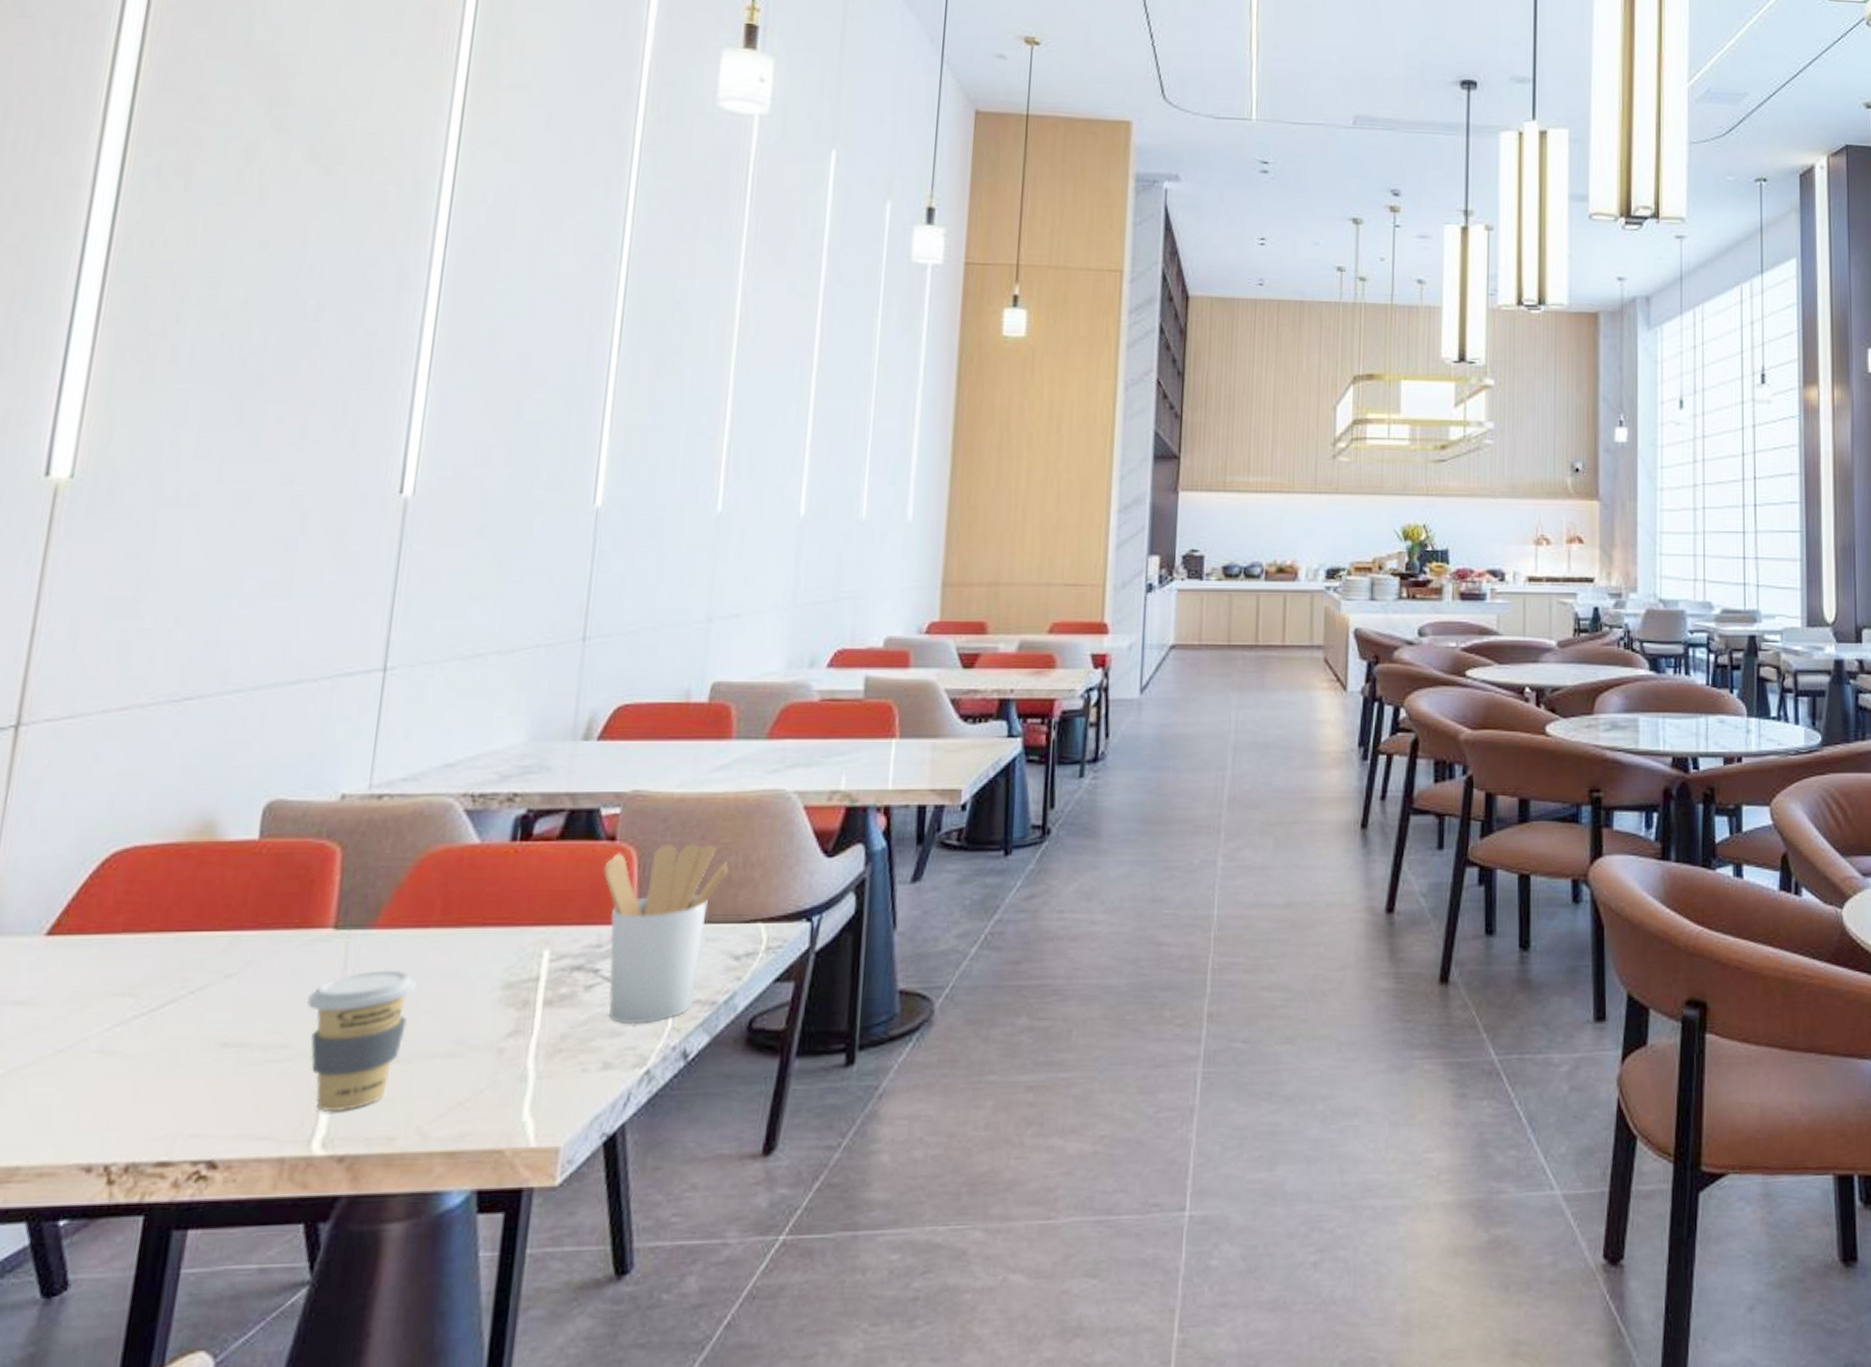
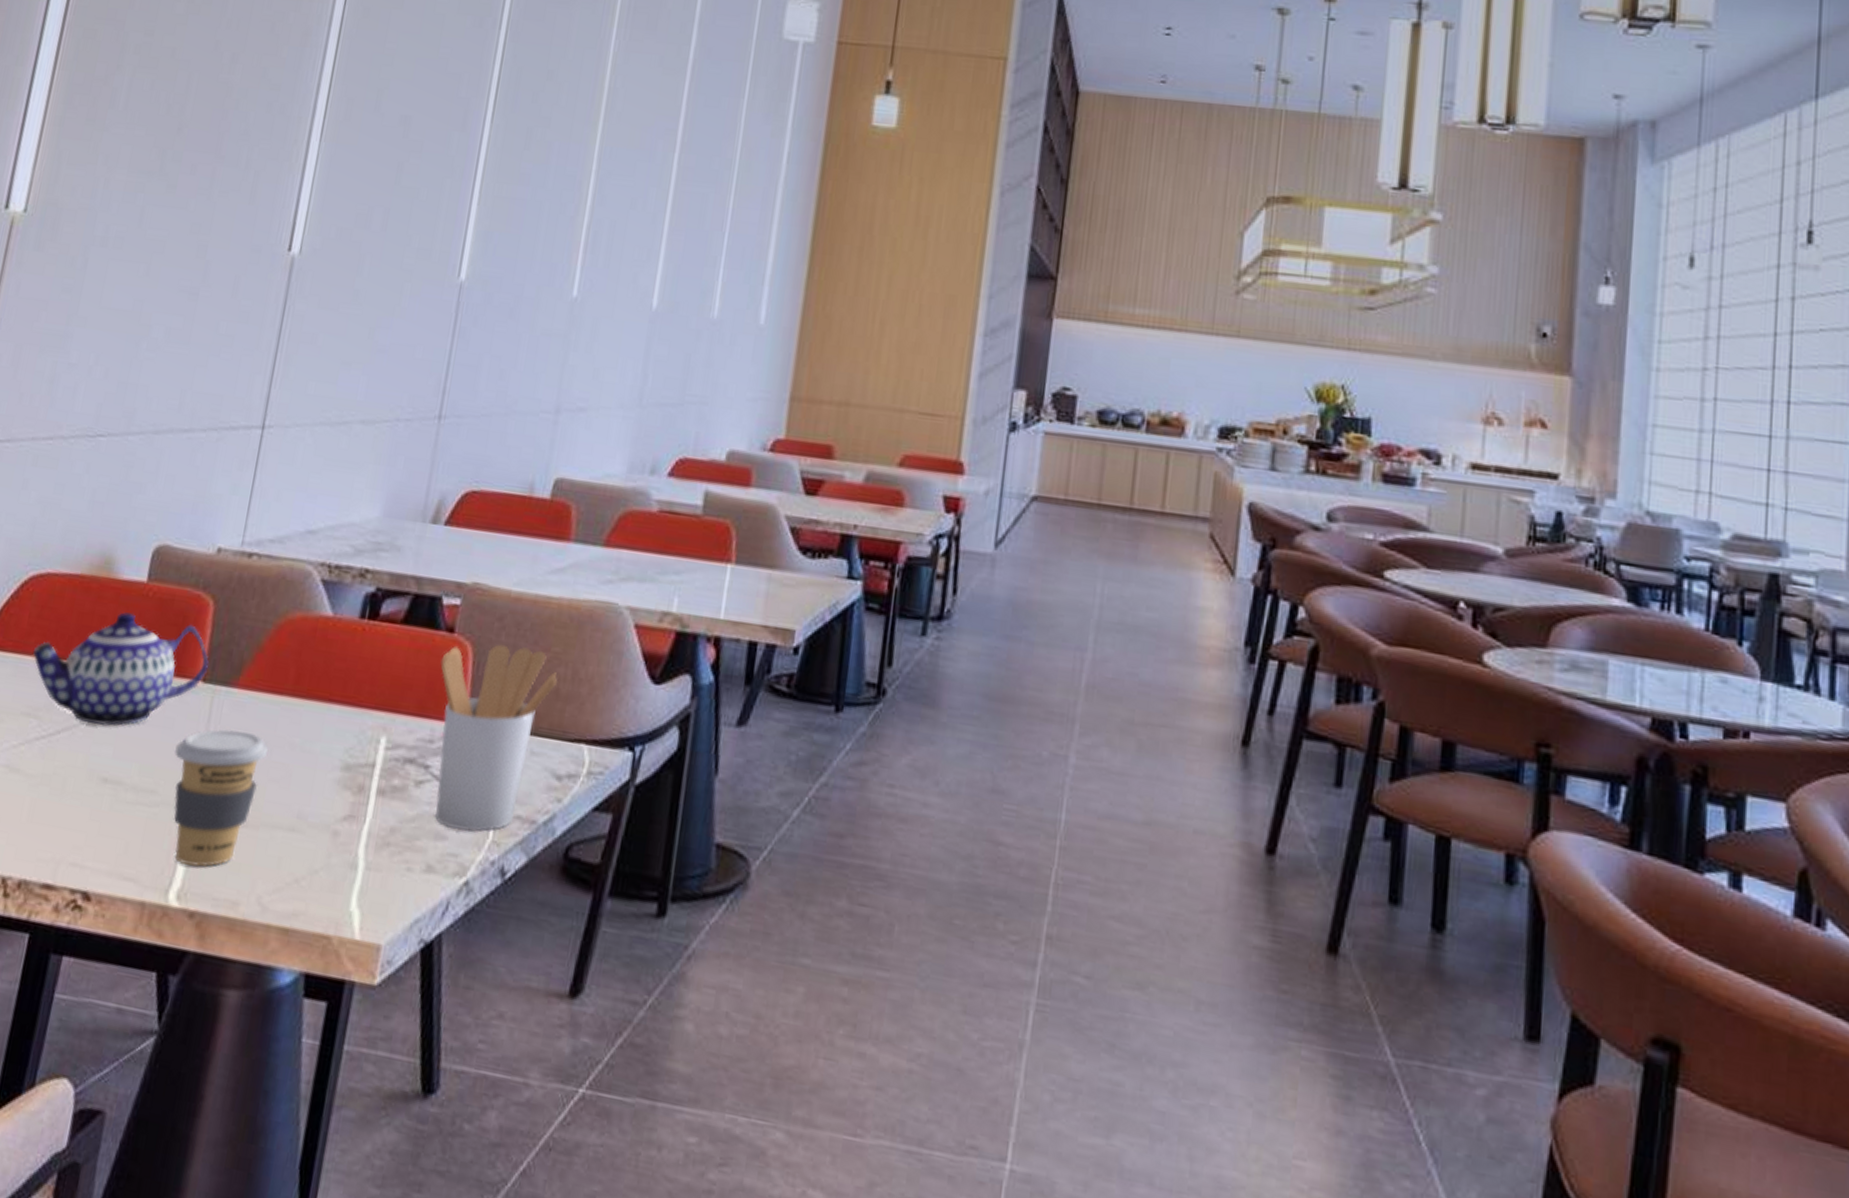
teapot: none [123,873,341,992] -> present [33,612,210,727]

